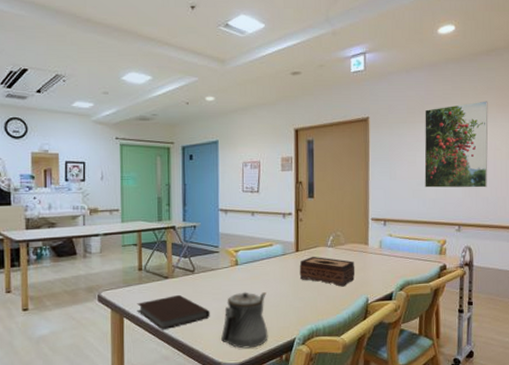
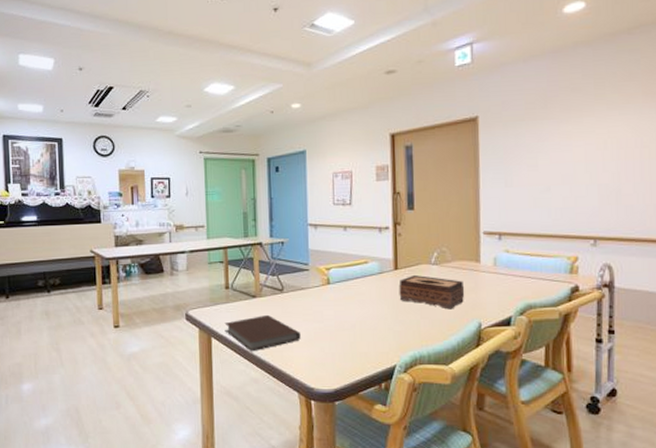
teapot: present [221,292,268,349] -> none [313,313,365,374]
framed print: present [424,101,488,188] -> none [548,89,632,195]

